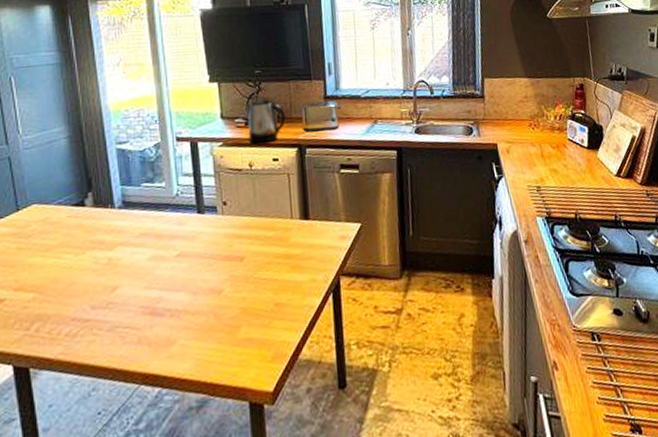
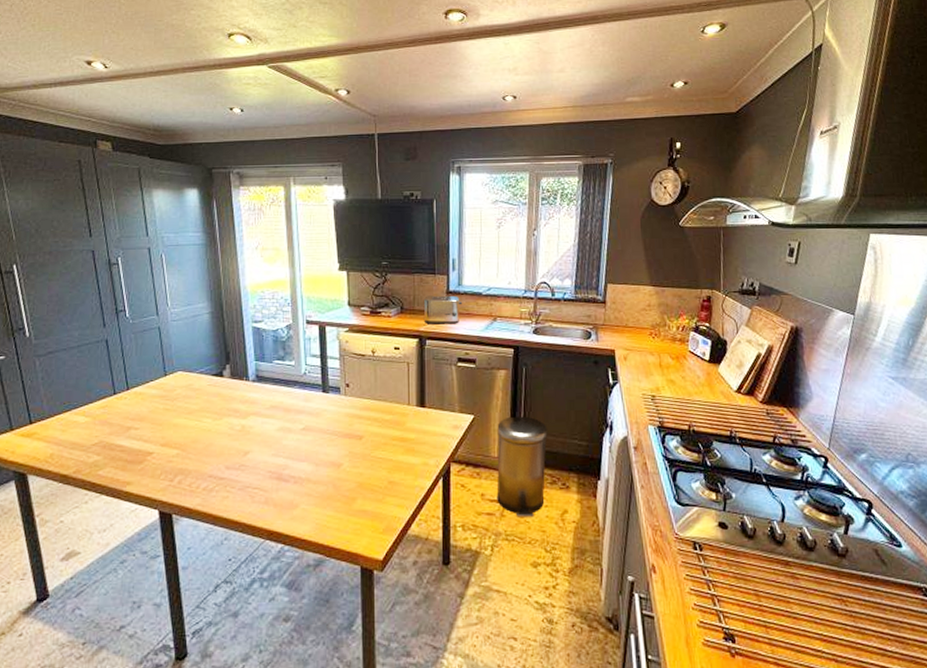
kettle: present [245,99,286,144] -> none [371,290,409,333]
pedal bin: none [386,219,440,327] -> present [496,416,548,517]

